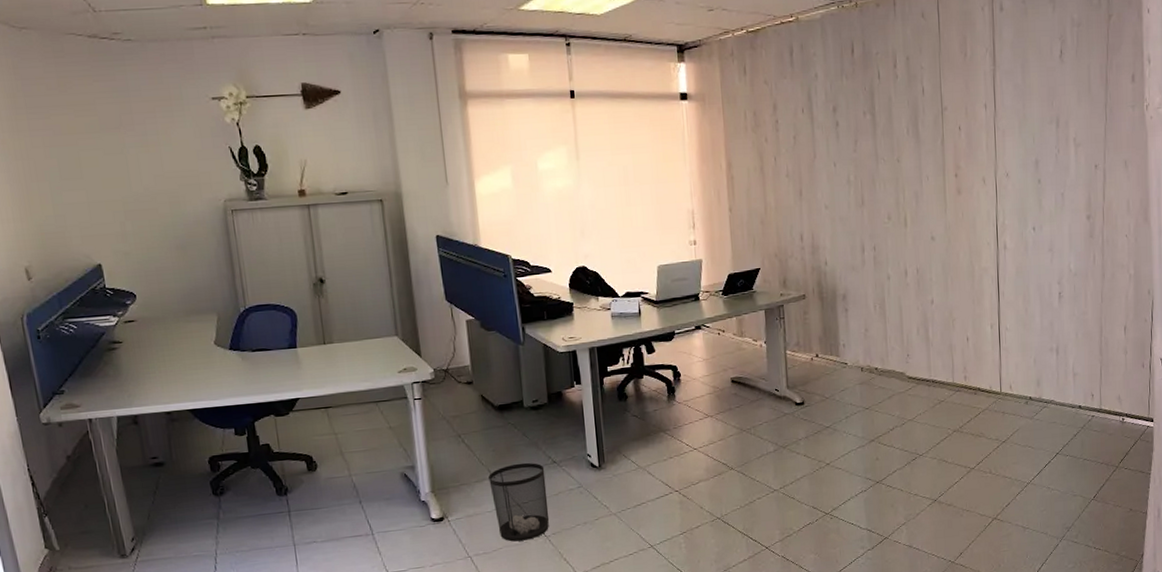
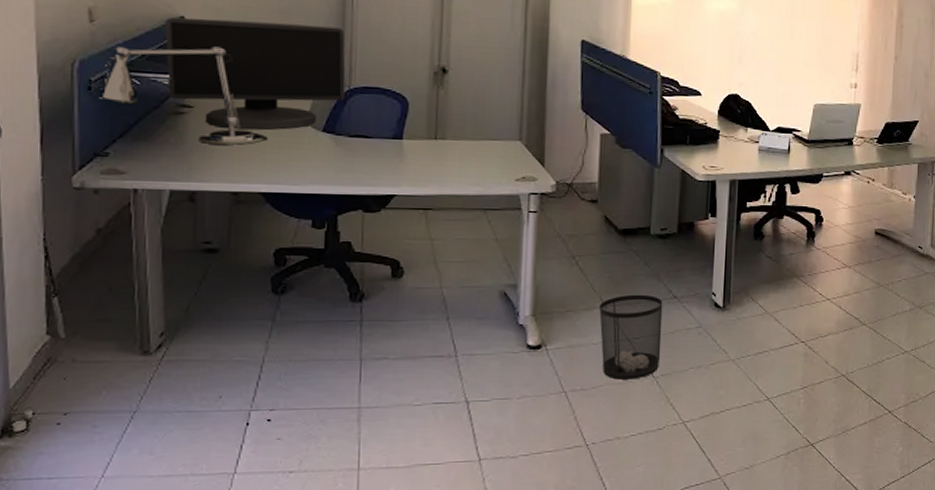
desk lamp: none [47,286,186,373] -> present [99,46,267,146]
monitor: none [87,255,243,358] -> present [165,17,346,131]

